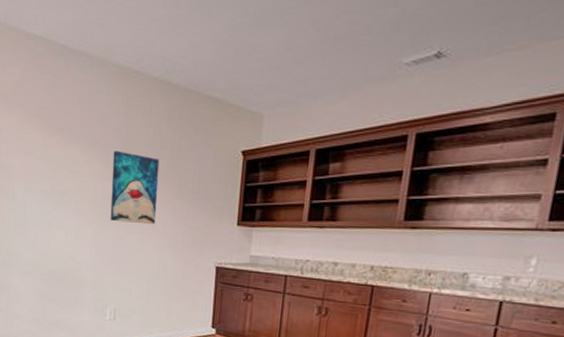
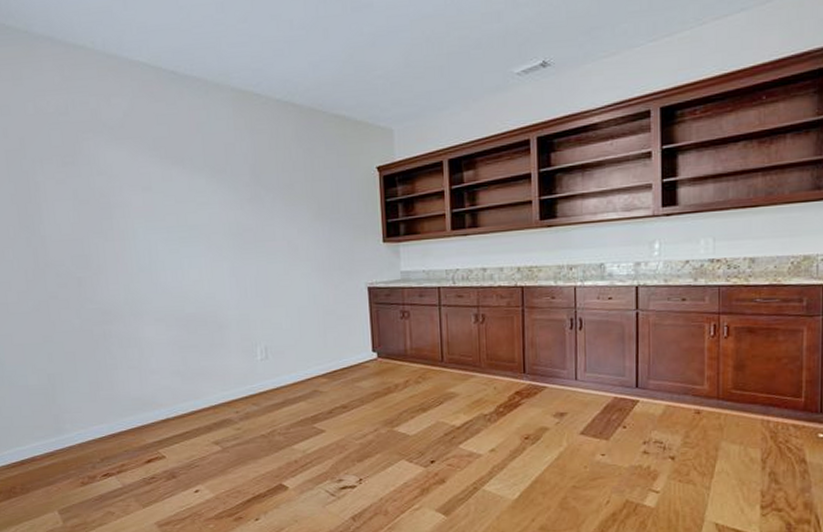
wall art: present [110,150,160,225] -> none [242,177,299,253]

